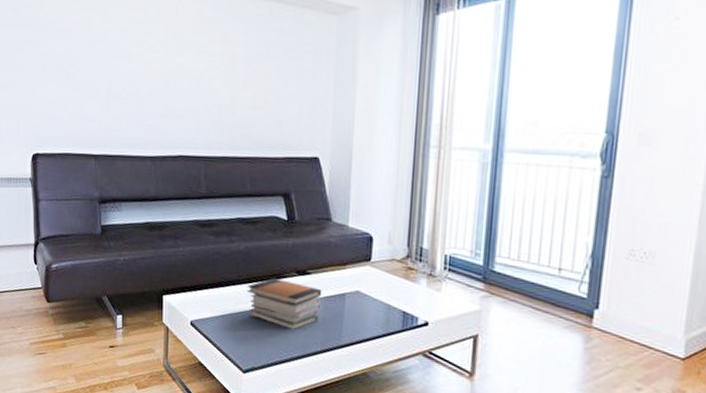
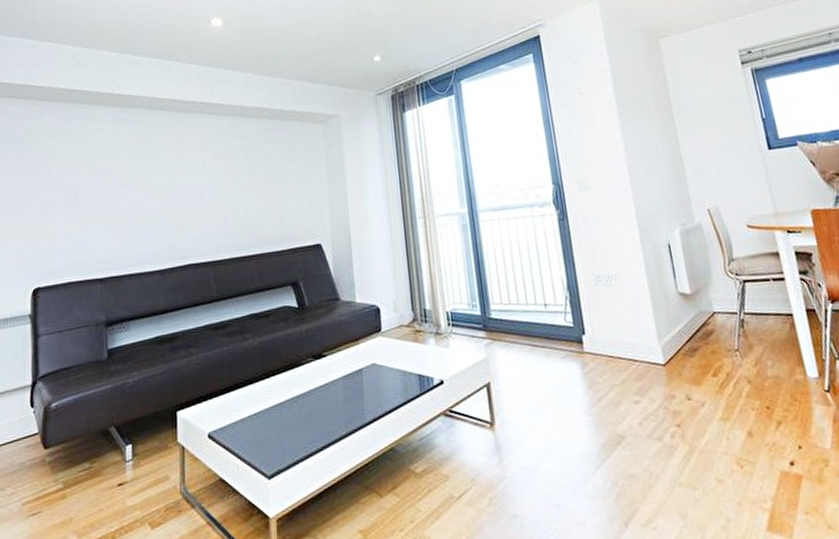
book stack: present [246,277,322,331] -> none [264,367,341,420]

